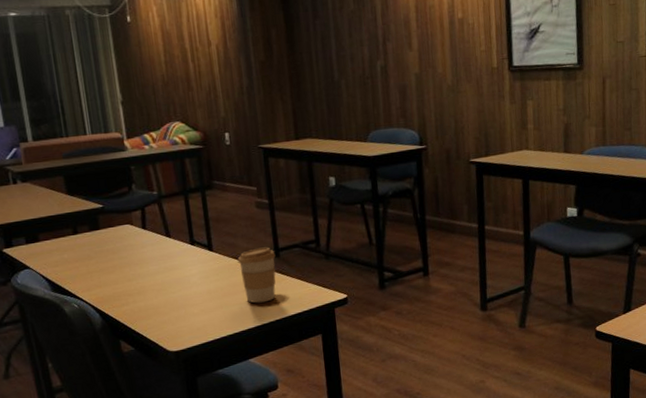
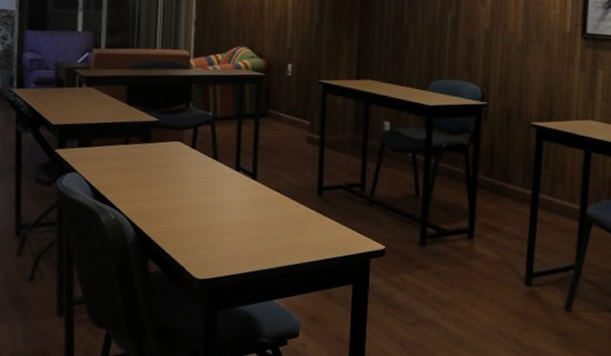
coffee cup: present [237,247,276,304] -> none [279,183,319,242]

